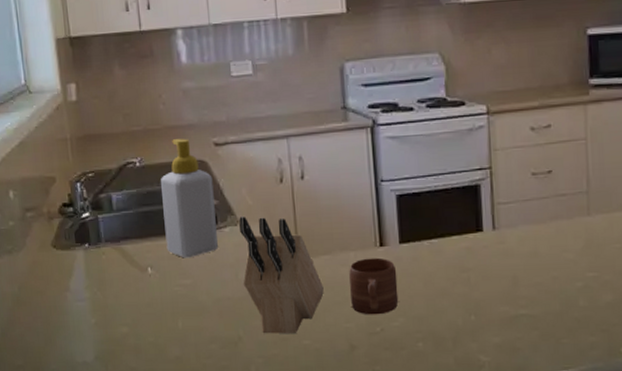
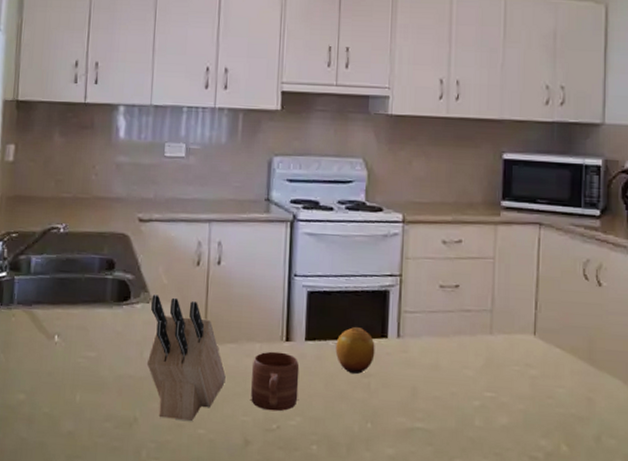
soap bottle: present [161,139,218,258] -> none [76,210,132,331]
fruit: none [431,225,472,270] -> present [335,327,375,374]

